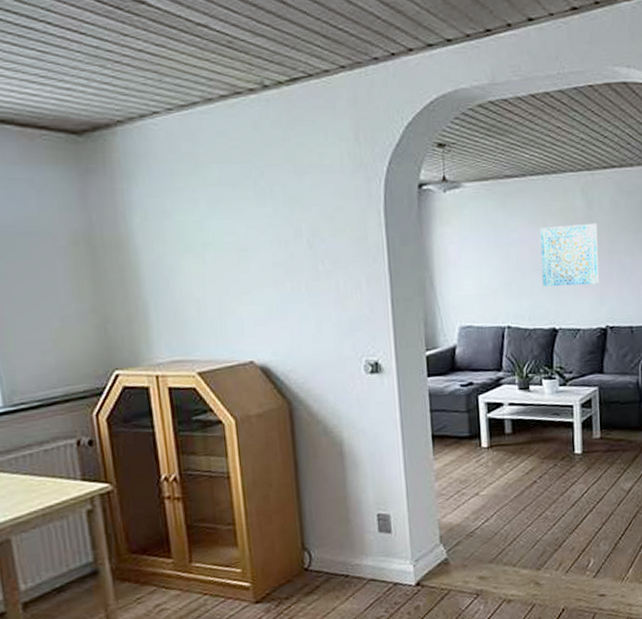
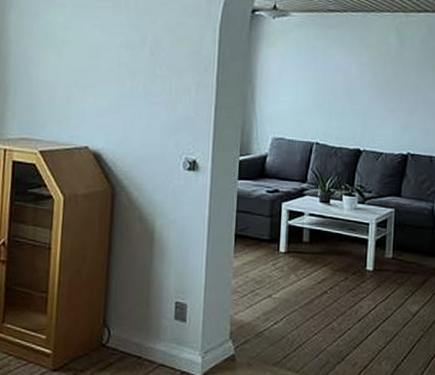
wall art: present [540,223,599,287] -> none [352,58,407,114]

